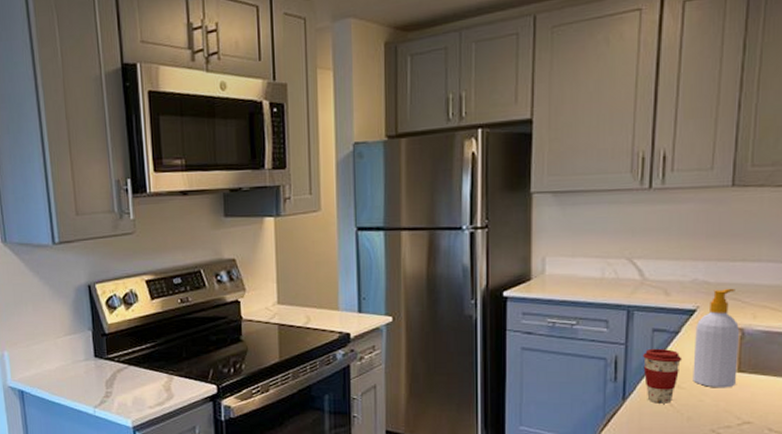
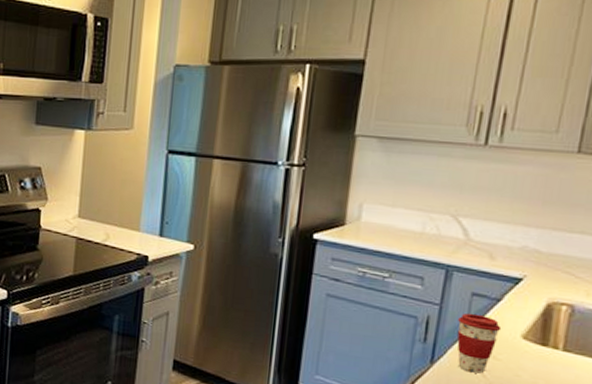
soap bottle: present [693,288,740,388] -> none [510,260,570,367]

